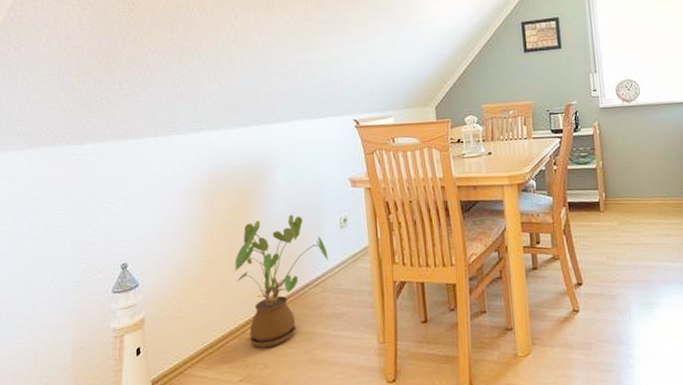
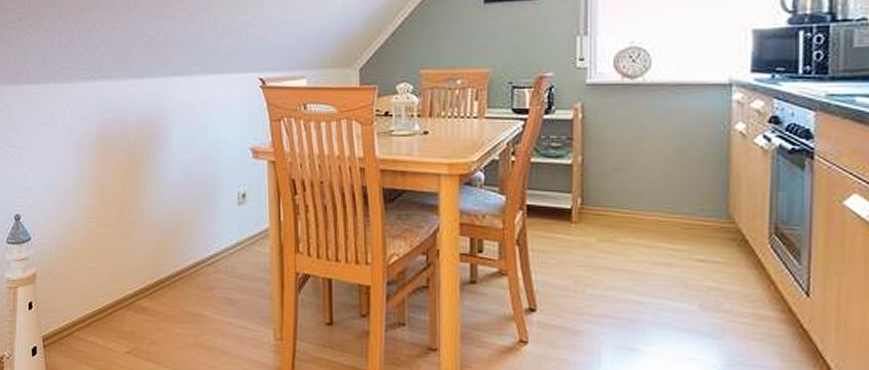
house plant: present [234,214,328,349] -> none [123,182,223,324]

